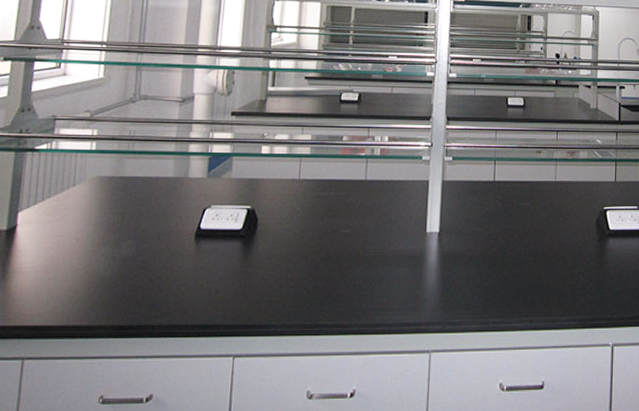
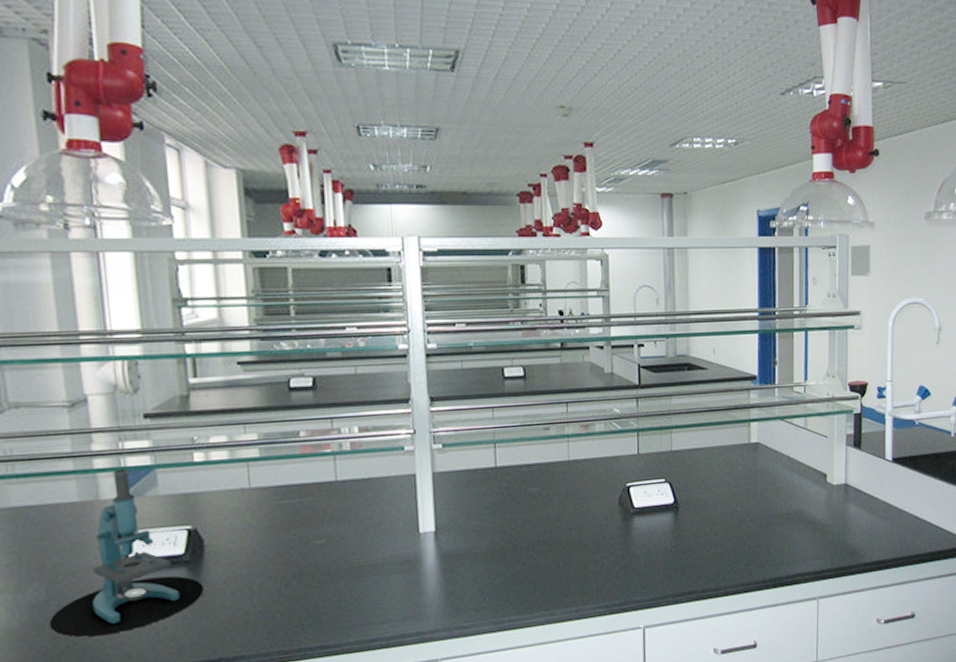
microscope: none [132,154,252,292] -> present [49,468,204,637]

